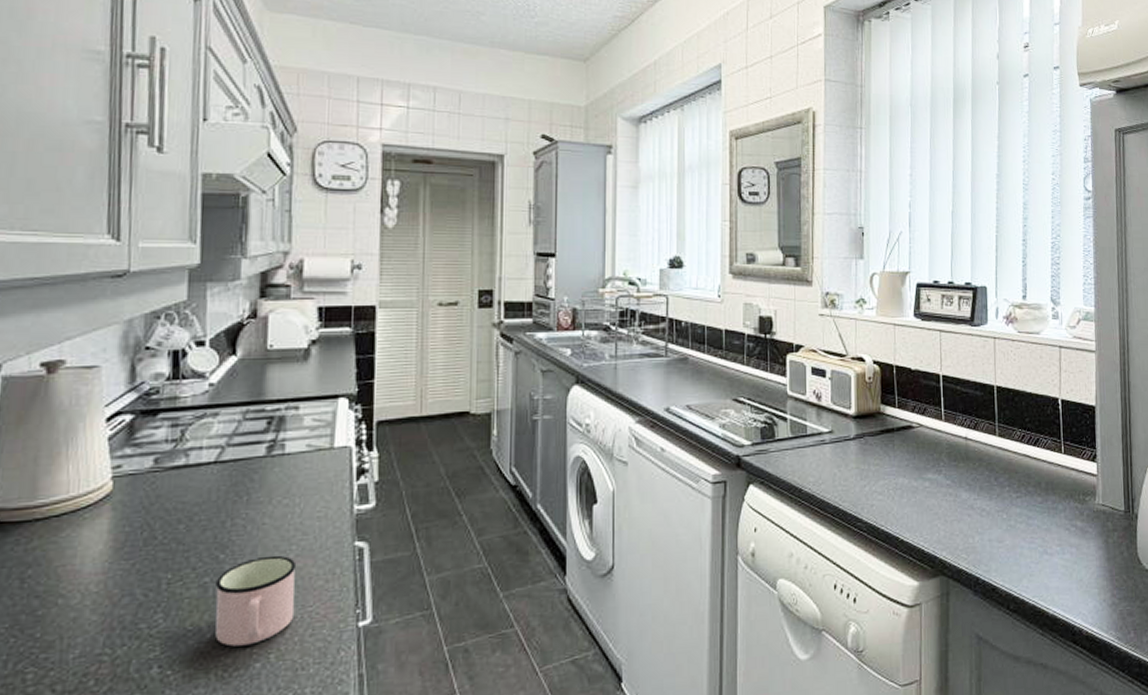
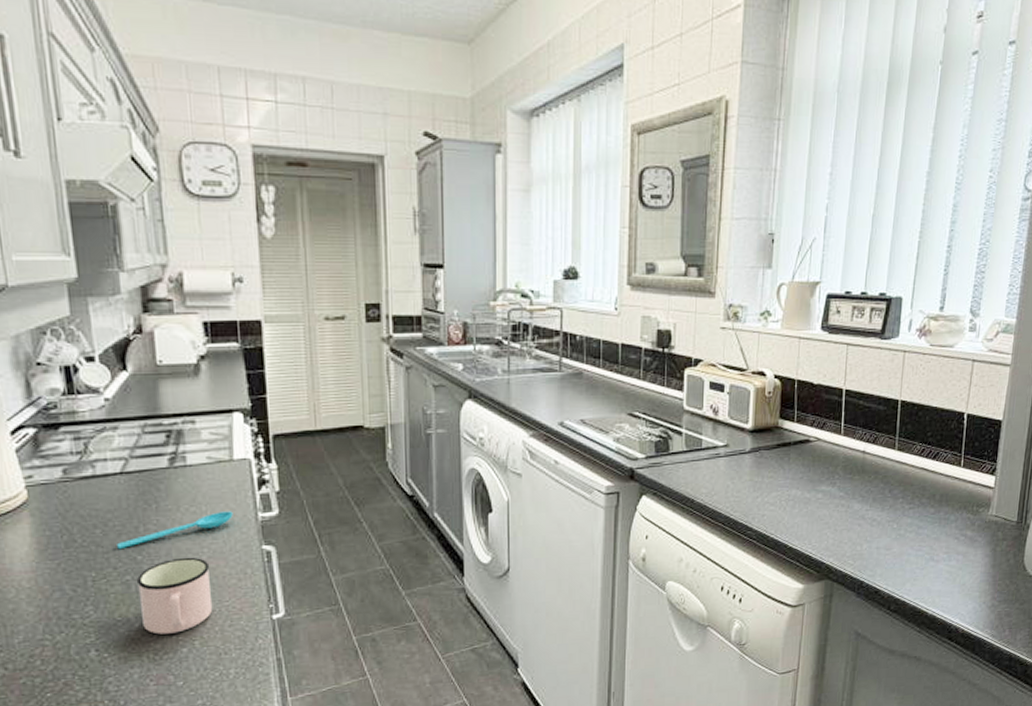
spoon: none [200,503,327,548] -> present [117,511,233,550]

